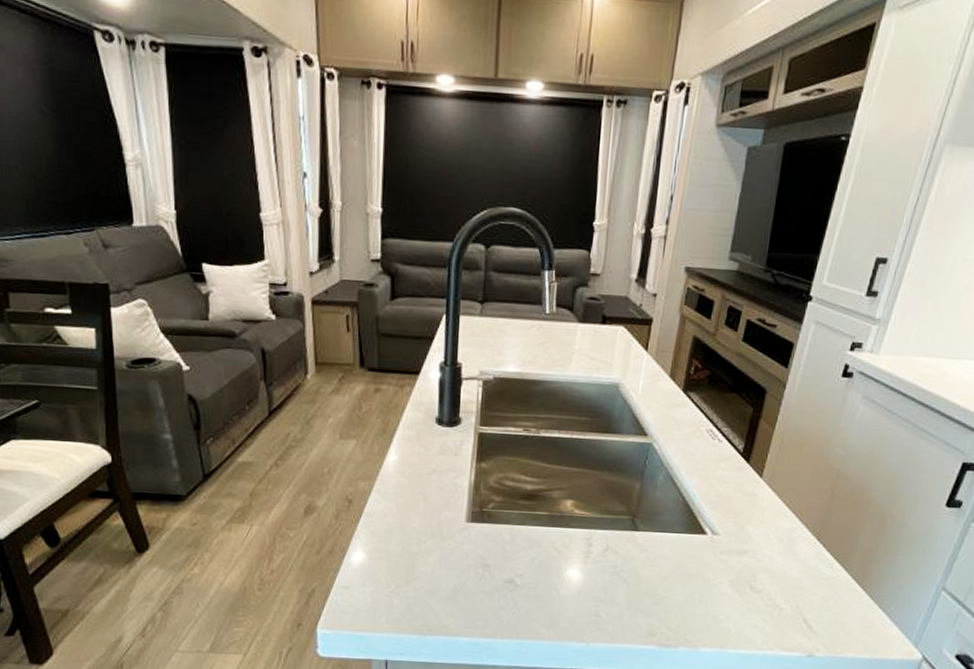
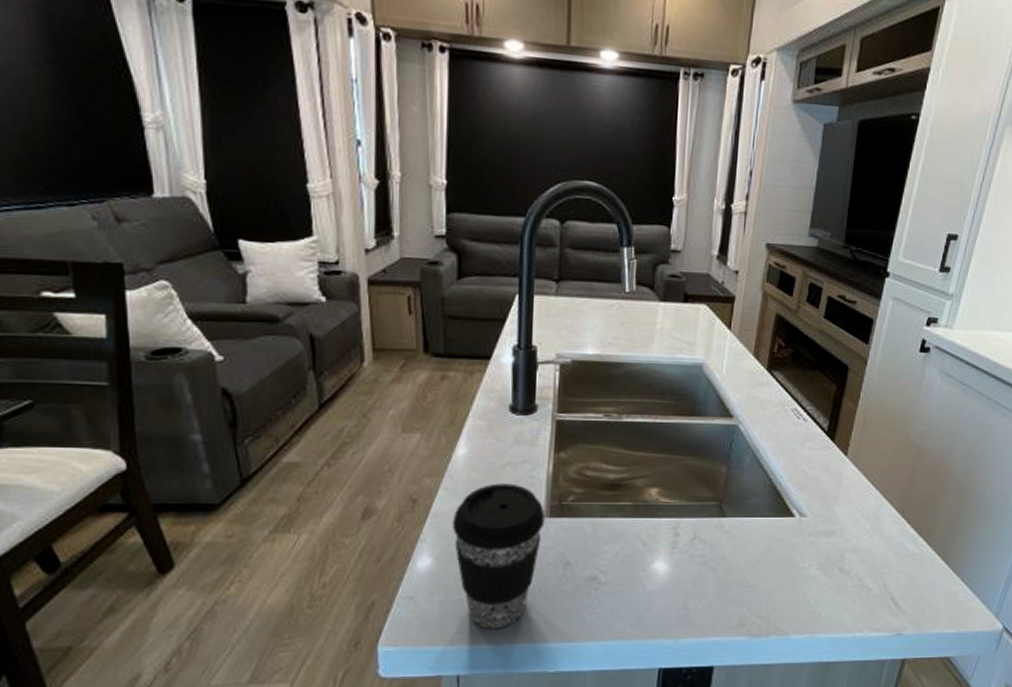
coffee cup: none [383,488,467,621] -> present [452,483,545,629]

